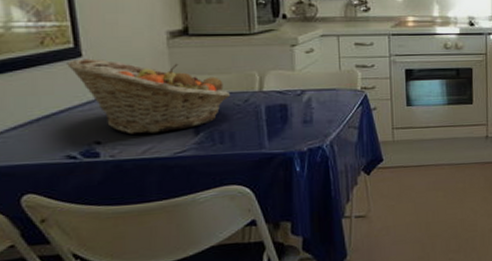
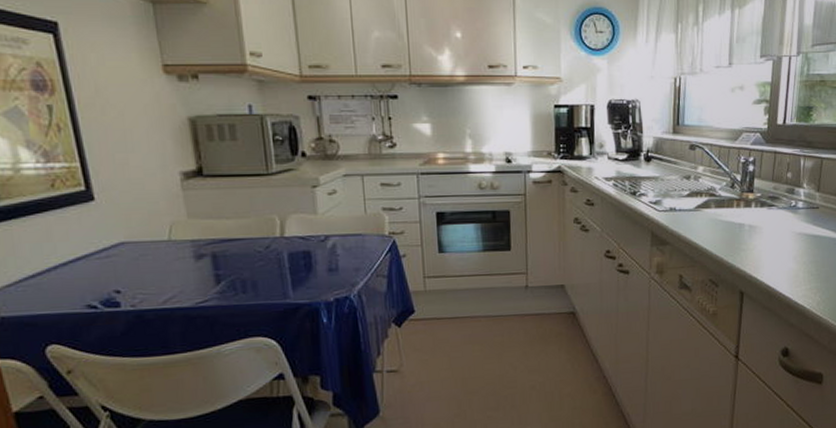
fruit basket: present [65,58,231,134] -> none [78,202,252,283]

